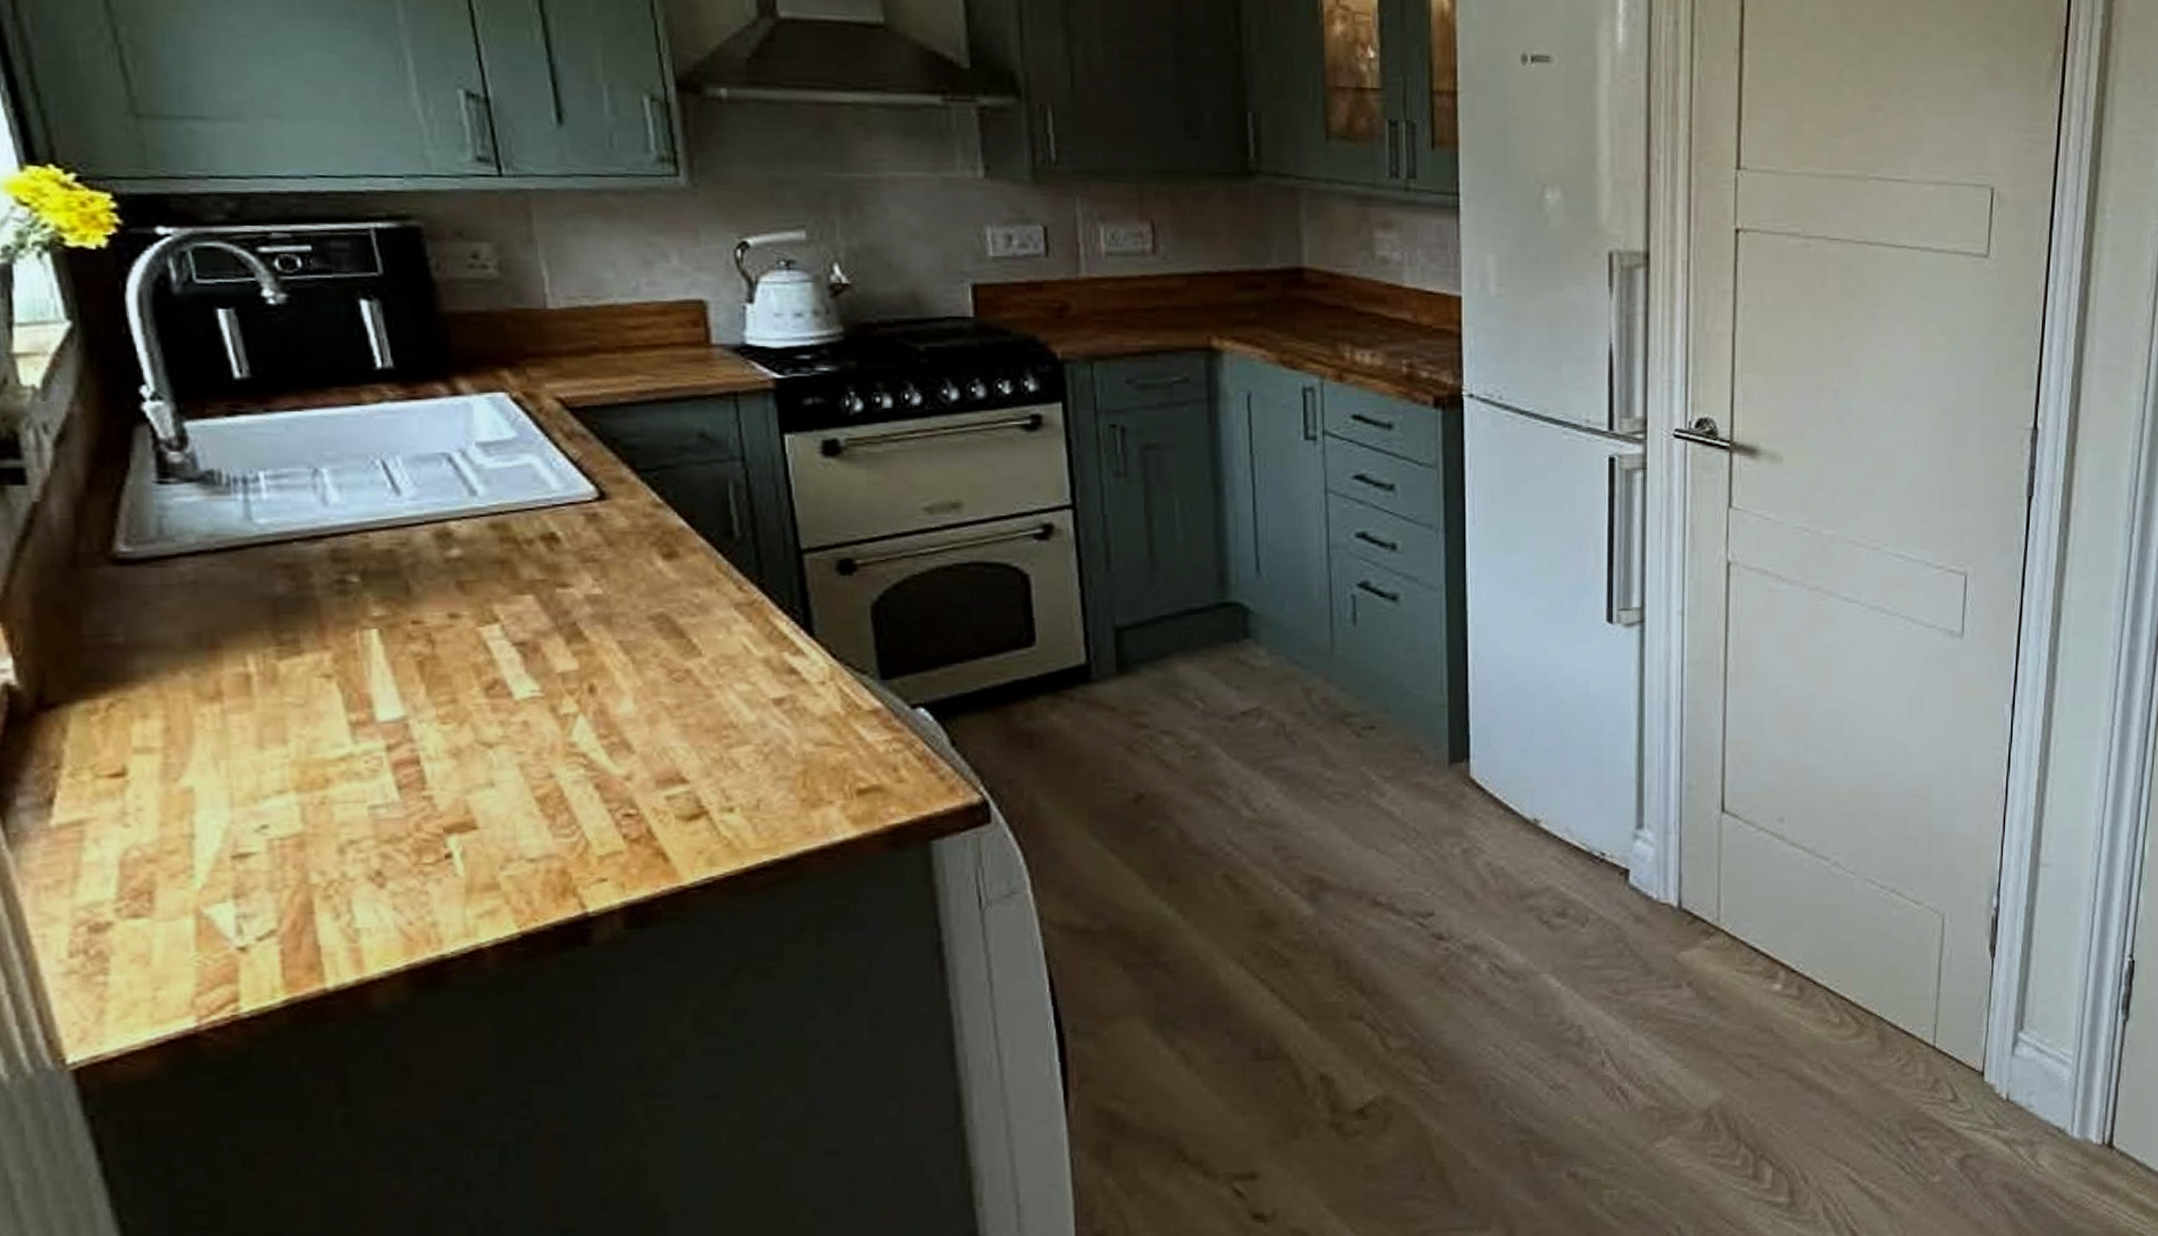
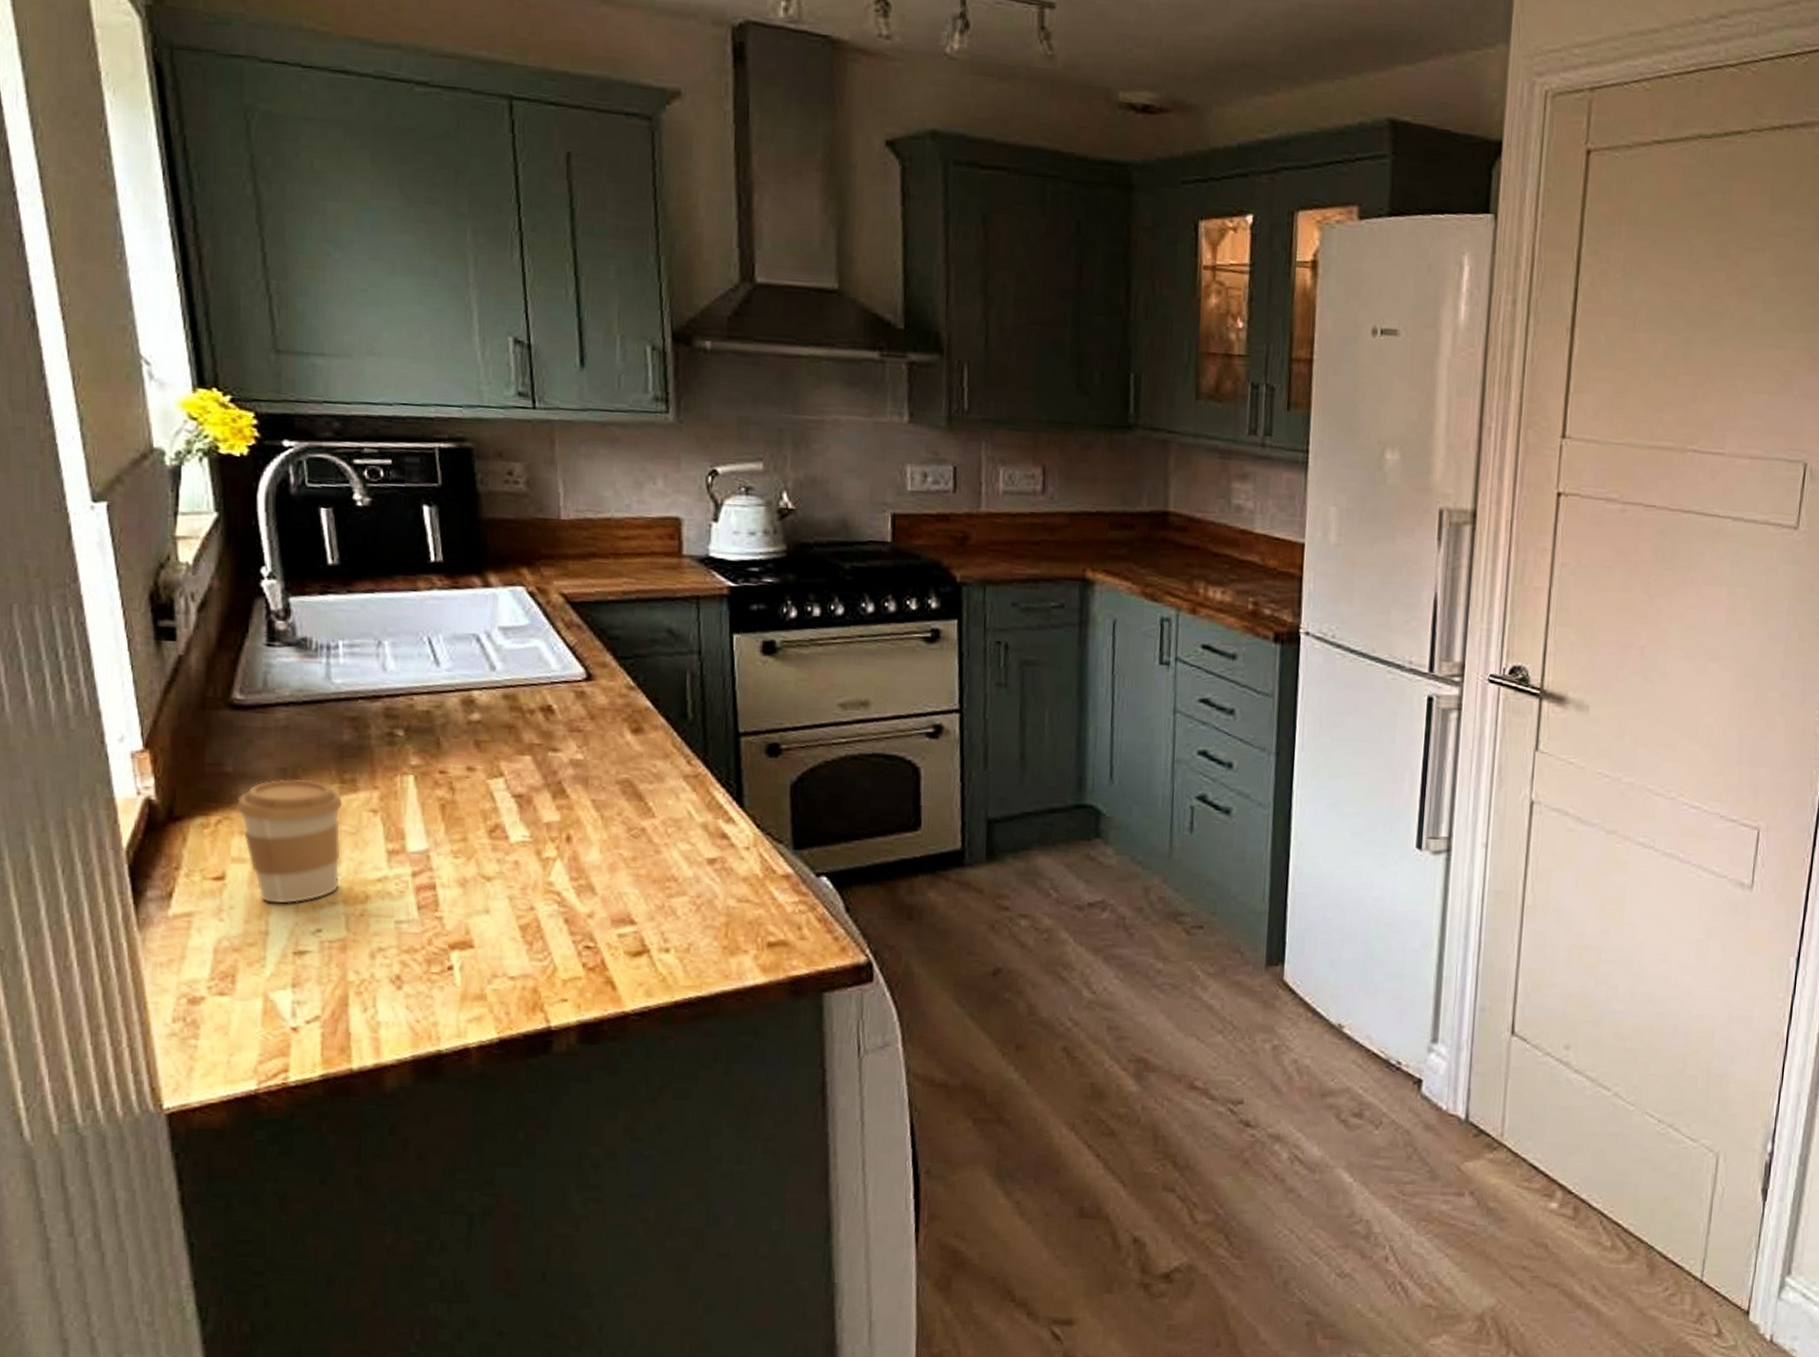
coffee cup: none [133,645,289,799] -> present [236,779,343,904]

